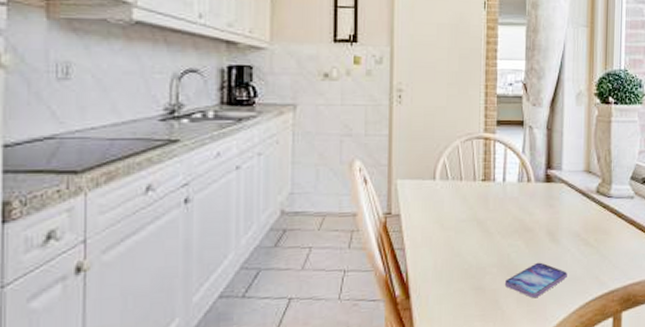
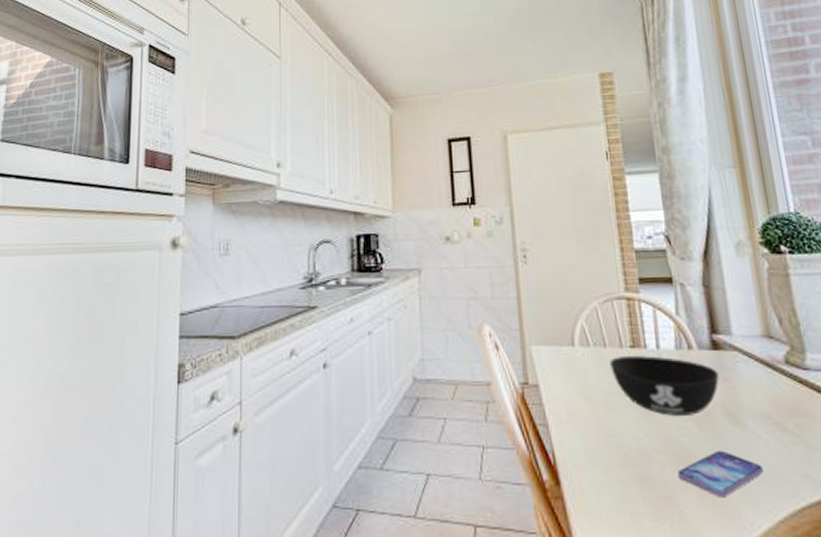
bowl: none [464,188,547,237] -> present [610,356,719,416]

